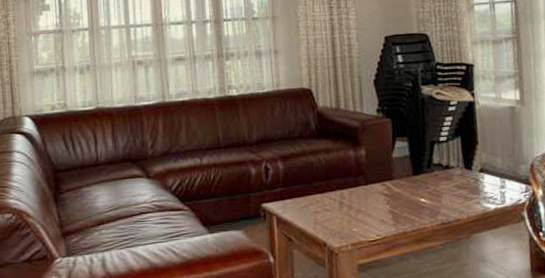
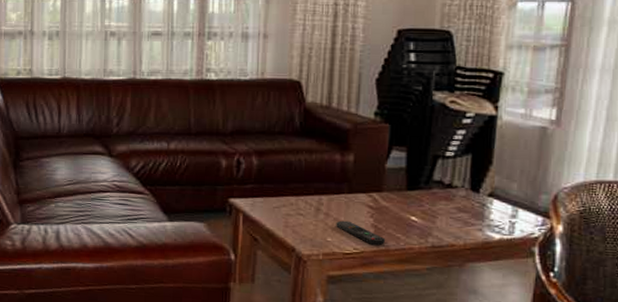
remote control: none [358,210,402,229] -> present [336,220,385,245]

